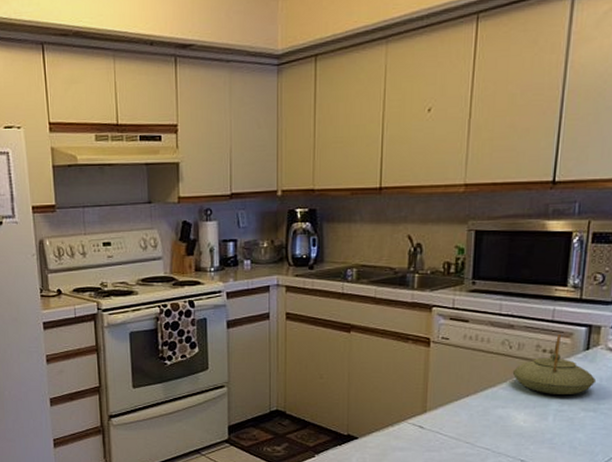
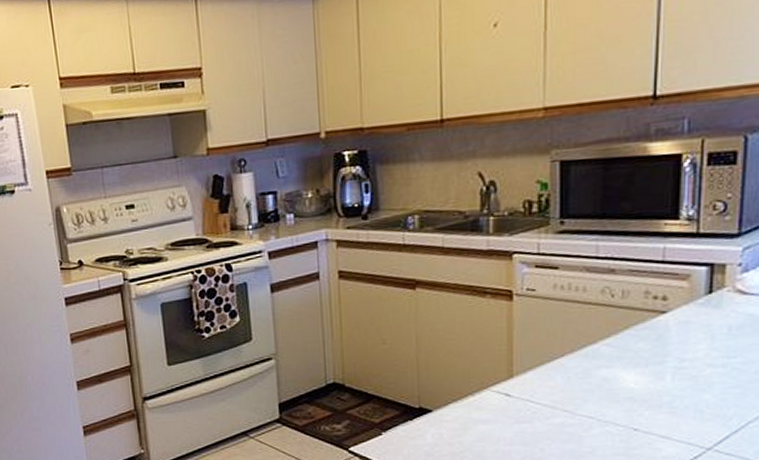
teapot: present [512,333,597,394] -> none [616,276,724,349]

